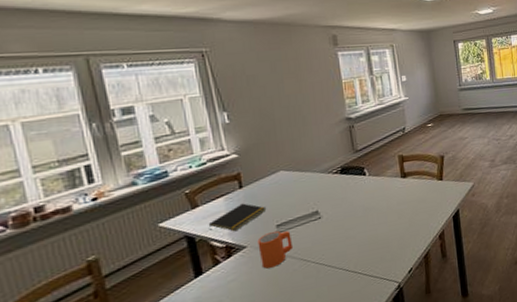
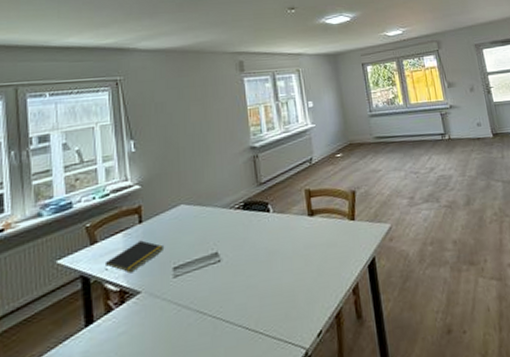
mug: present [257,230,294,269] -> none [152,274,190,321]

